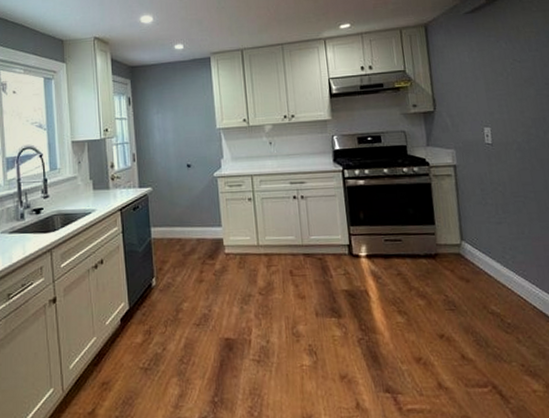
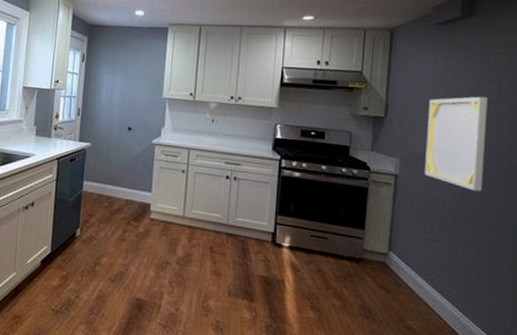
wall art: none [472,76,536,168] -> present [425,96,487,192]

